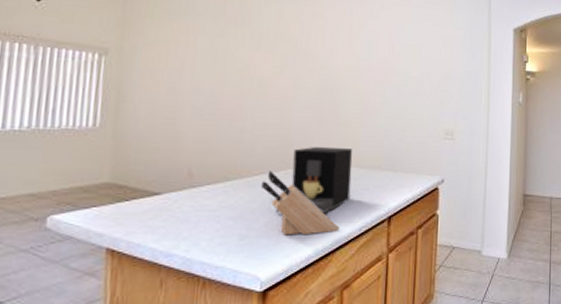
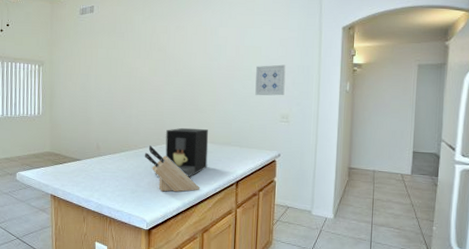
wall art: none [413,68,450,107] -> present [255,64,286,96]

